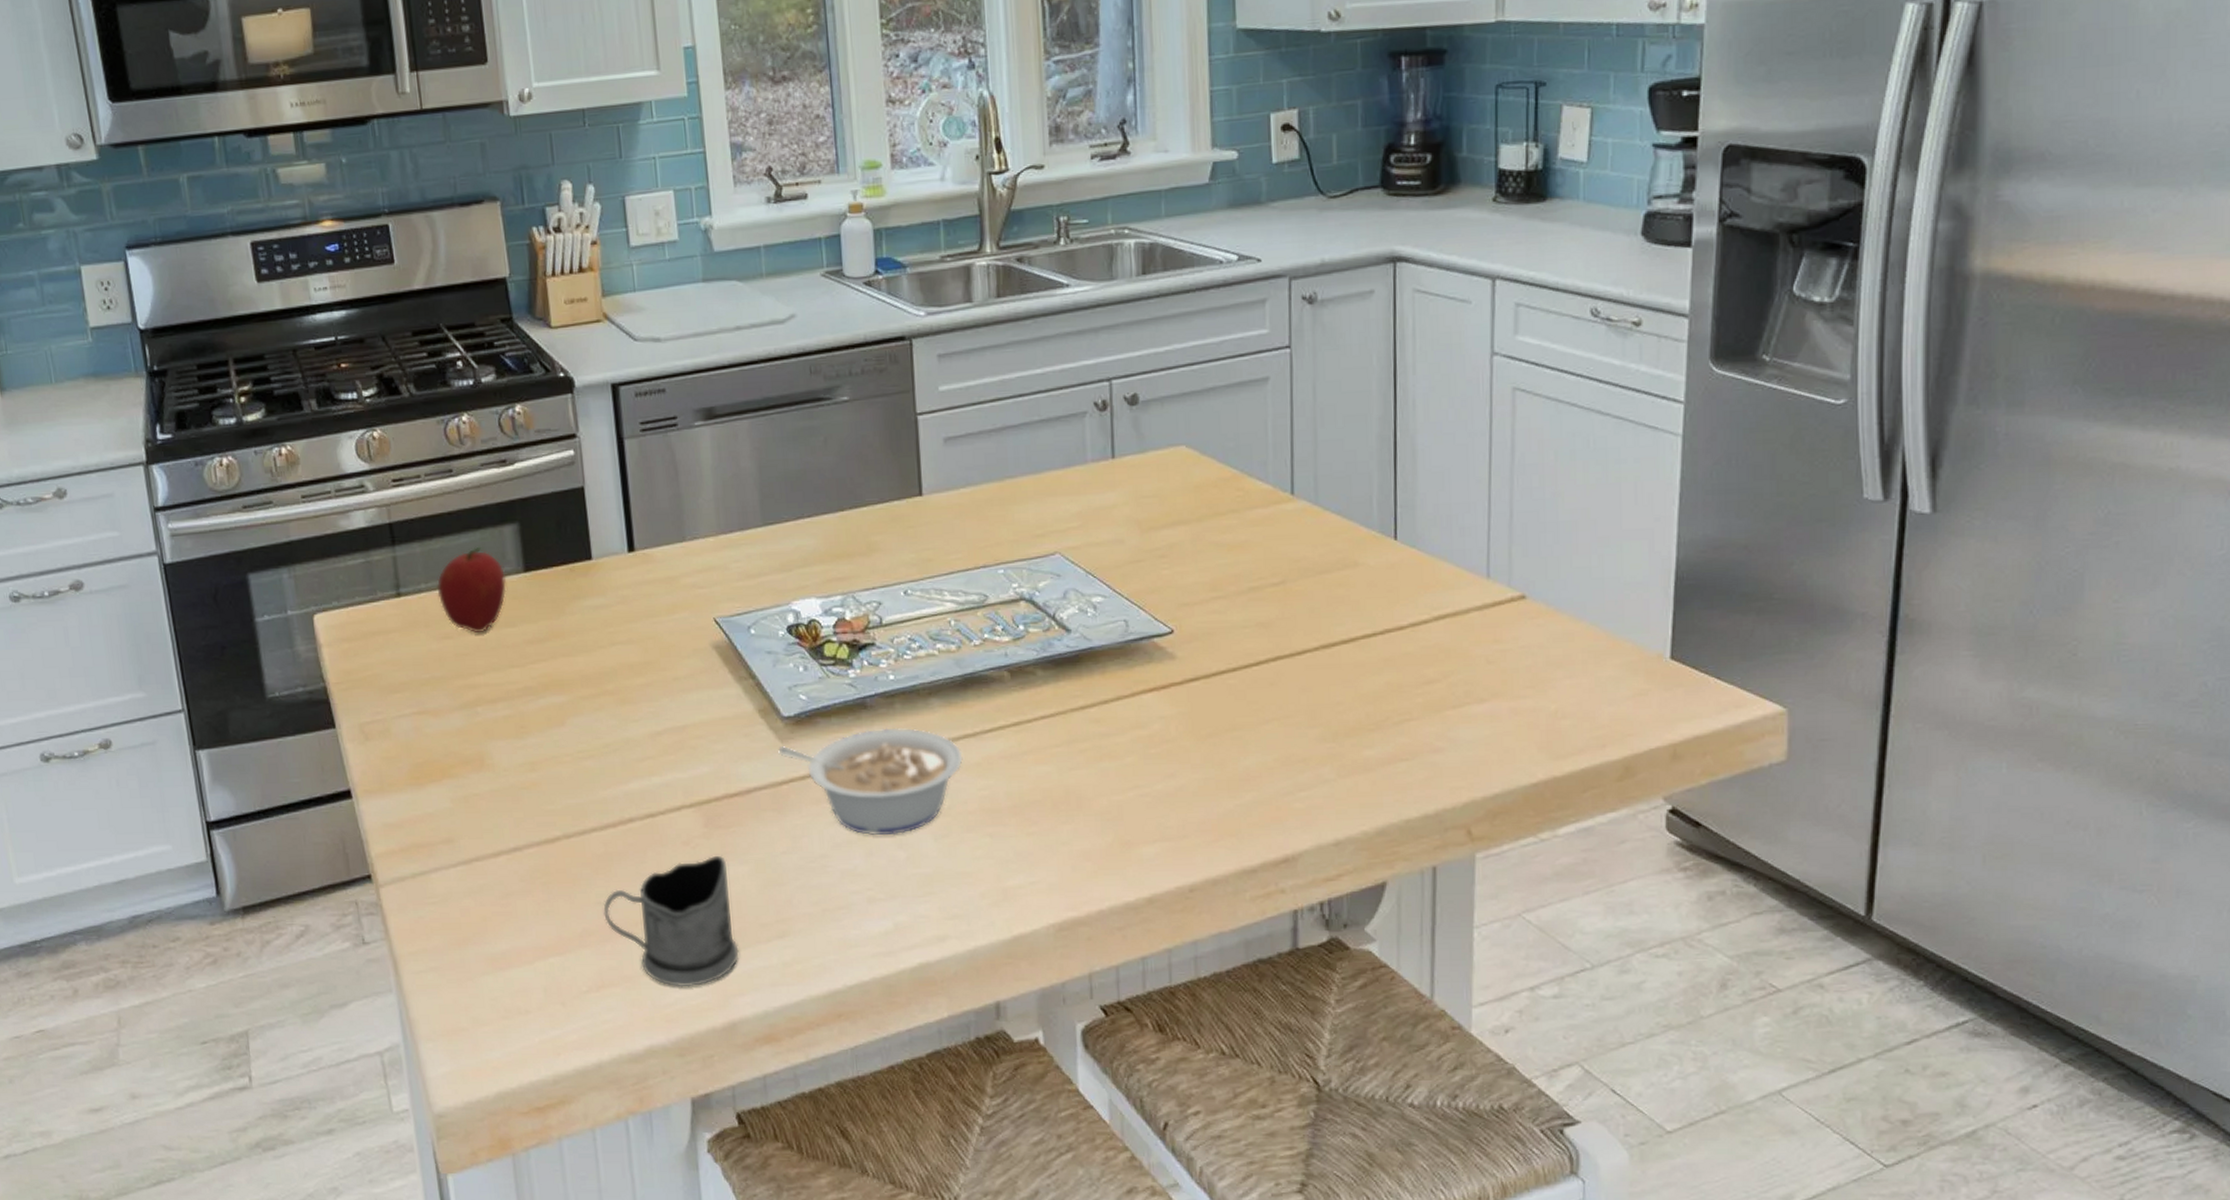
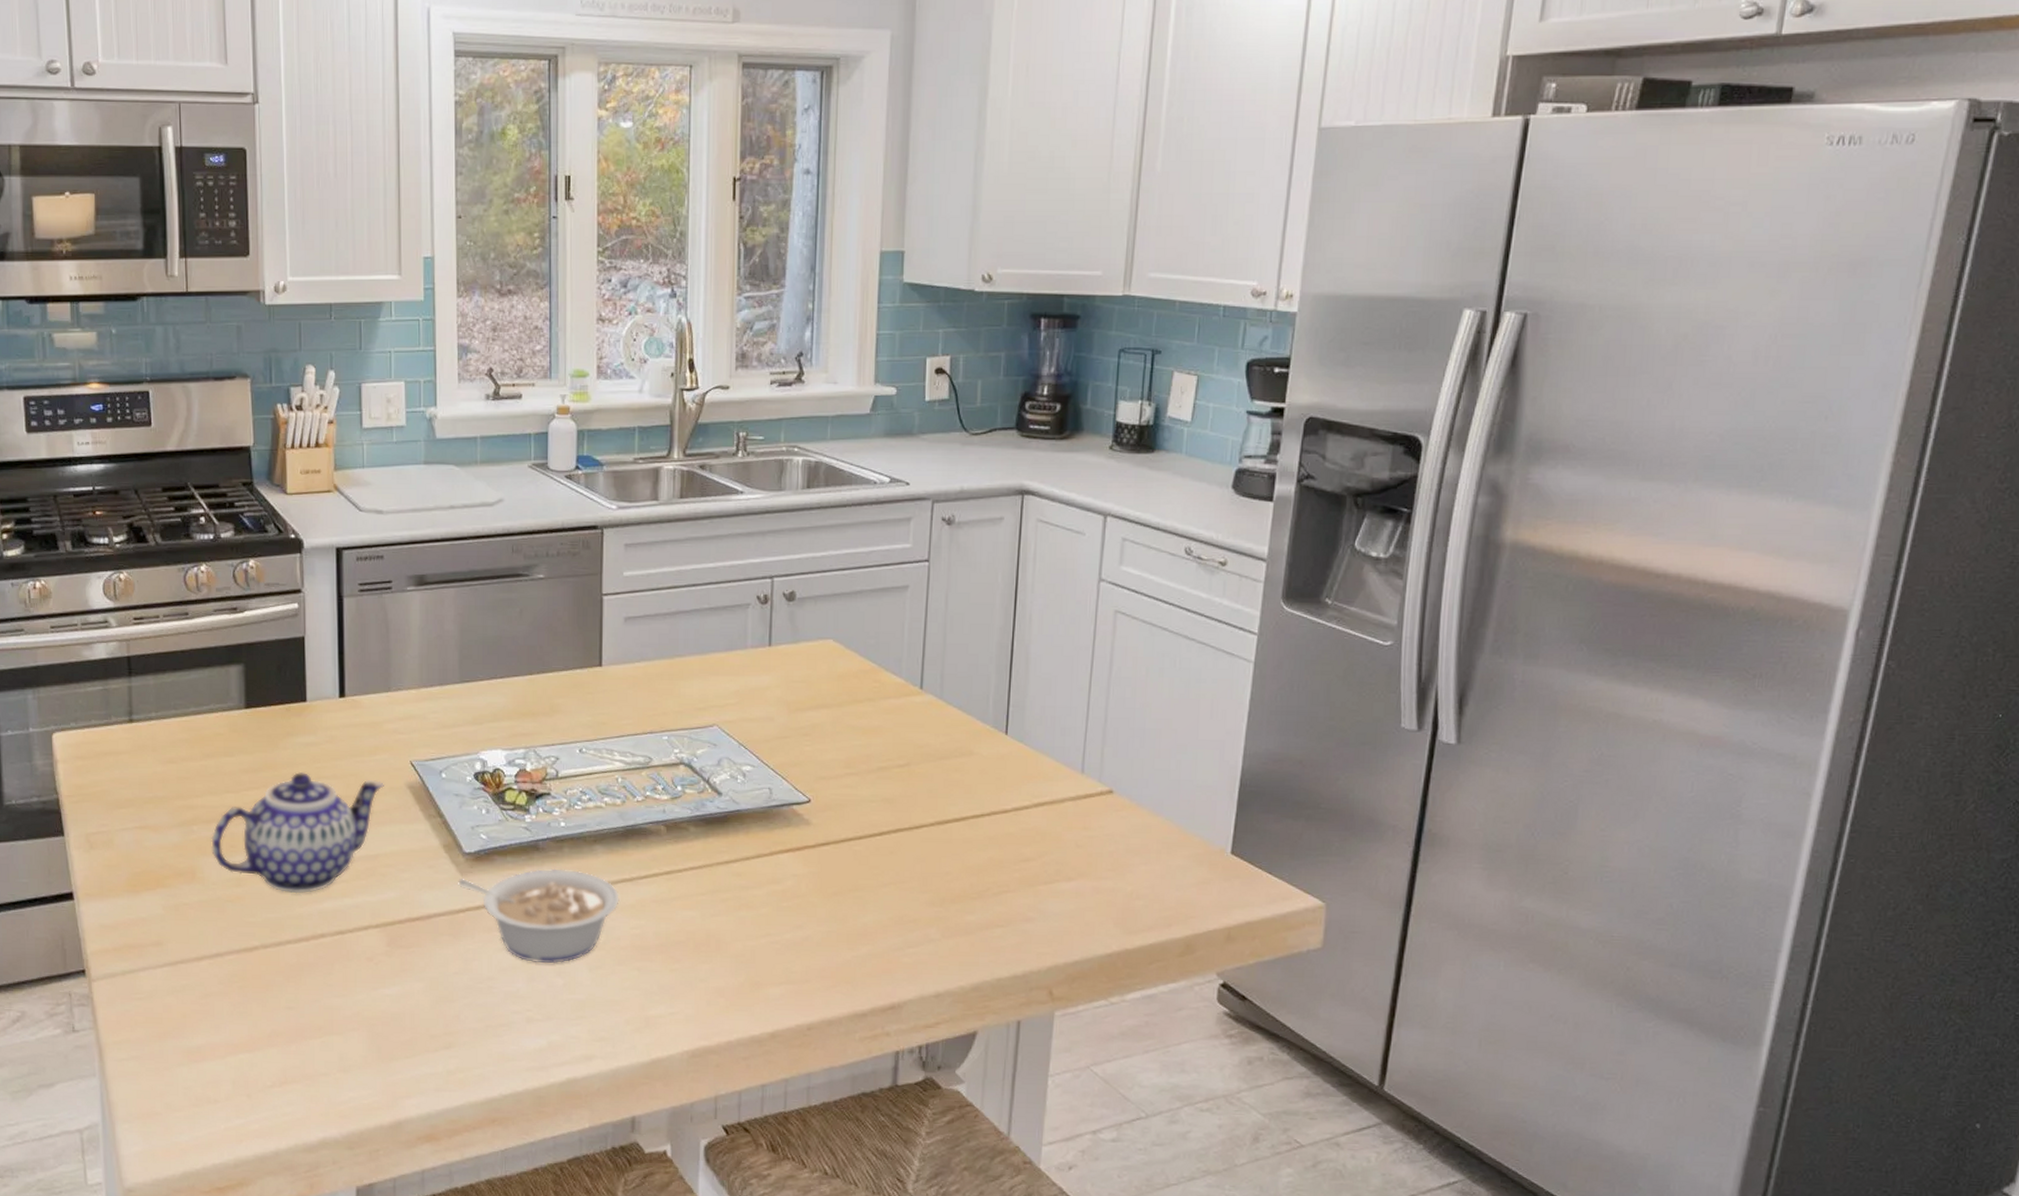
fruit: present [436,546,507,634] -> none [165,682,228,761]
teapot: none [498,639,687,776] -> present [211,772,384,894]
tea glass holder: present [603,855,739,987] -> none [291,972,409,1088]

